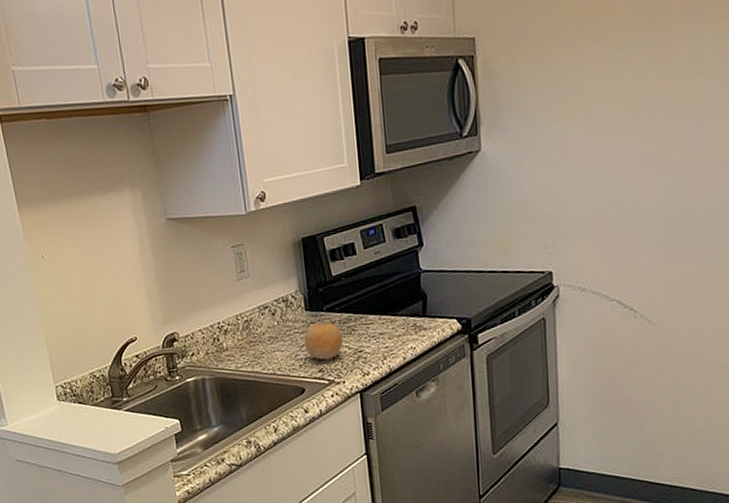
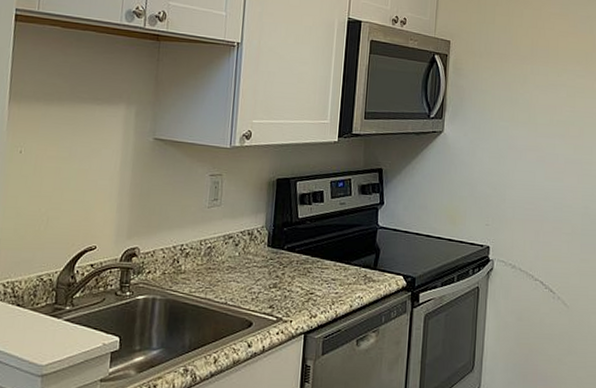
fruit: present [303,322,344,360] -> none [260,260,298,297]

